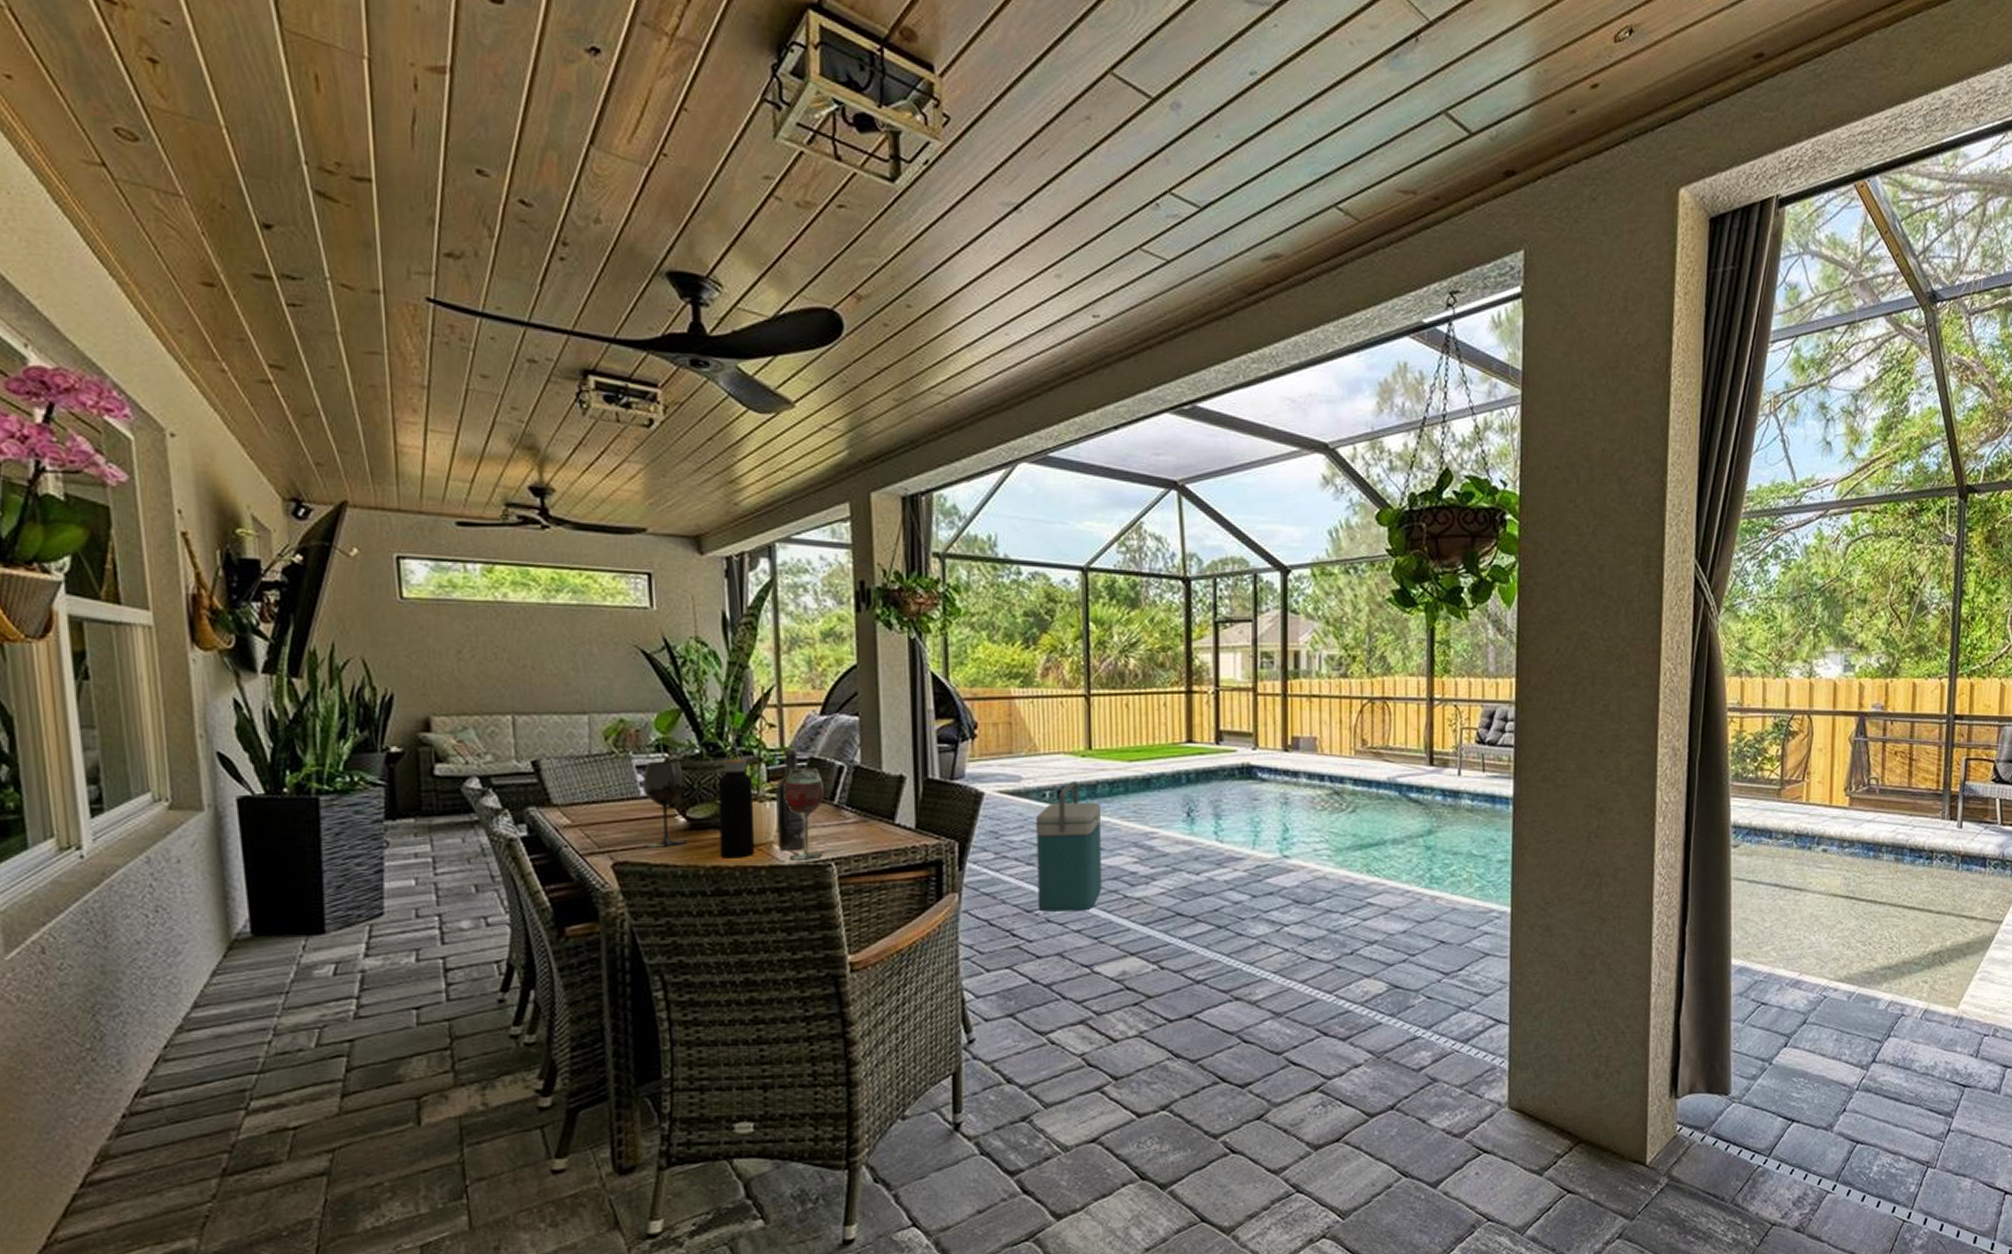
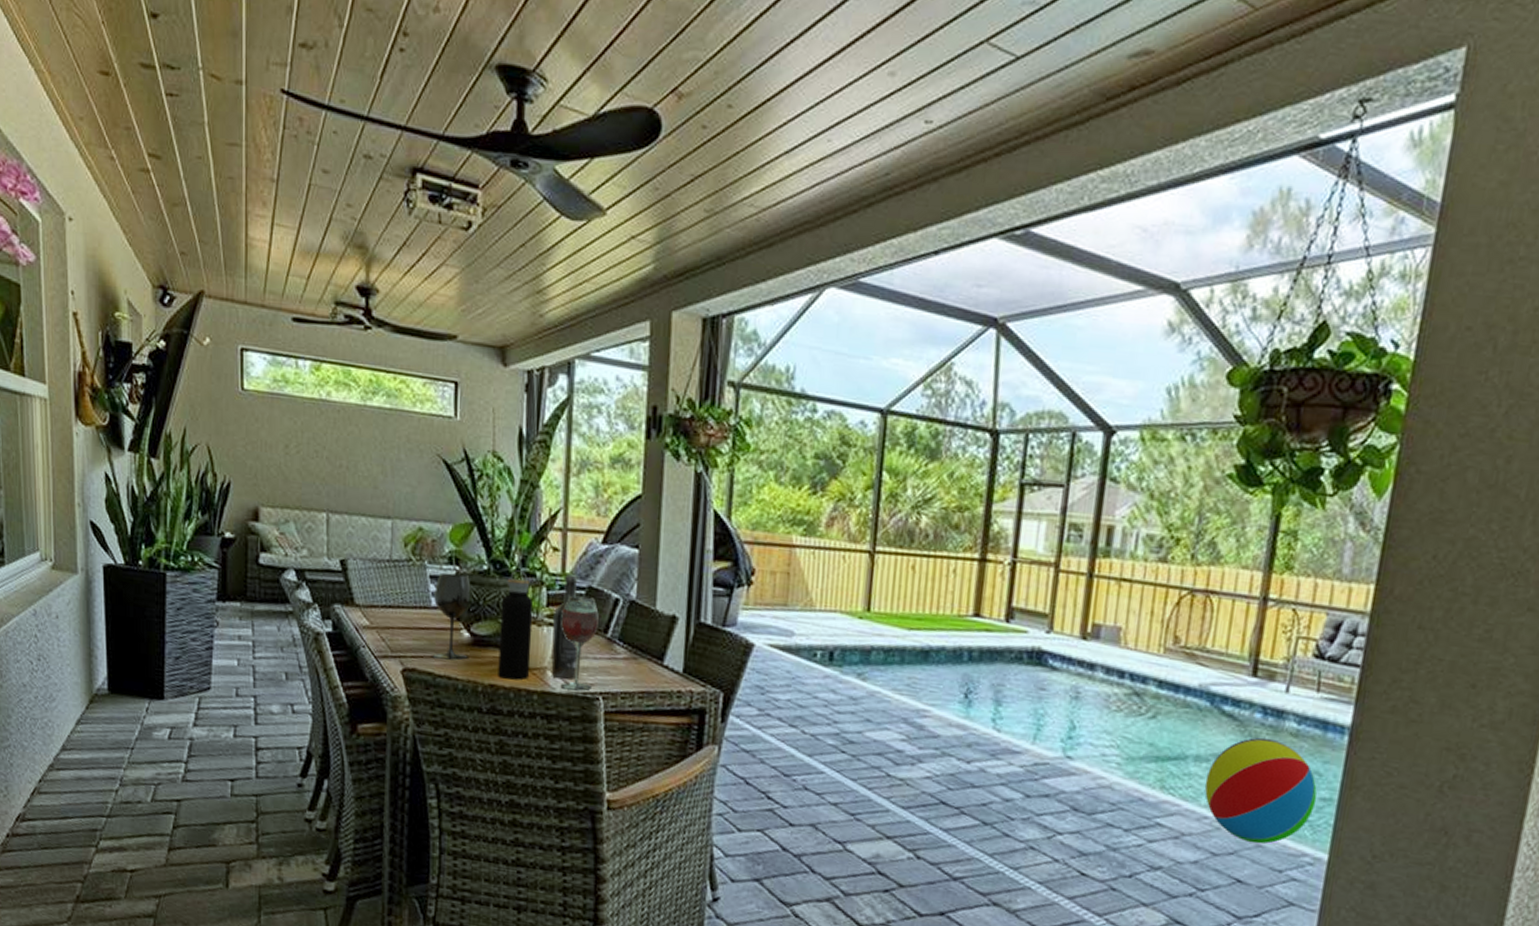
cooler: present [1035,780,1103,912] -> none [796,643,873,783]
beach ball: none [1403,816,1495,908] -> present [1204,737,1317,844]

